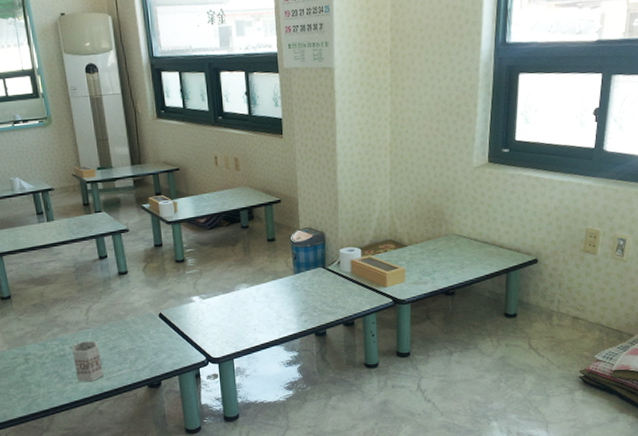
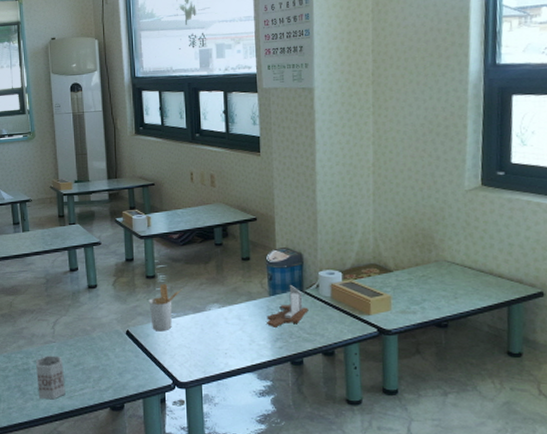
utensil holder: none [179,266,211,313] -> present [149,283,182,332]
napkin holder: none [292,263,331,303] -> present [267,285,309,327]

